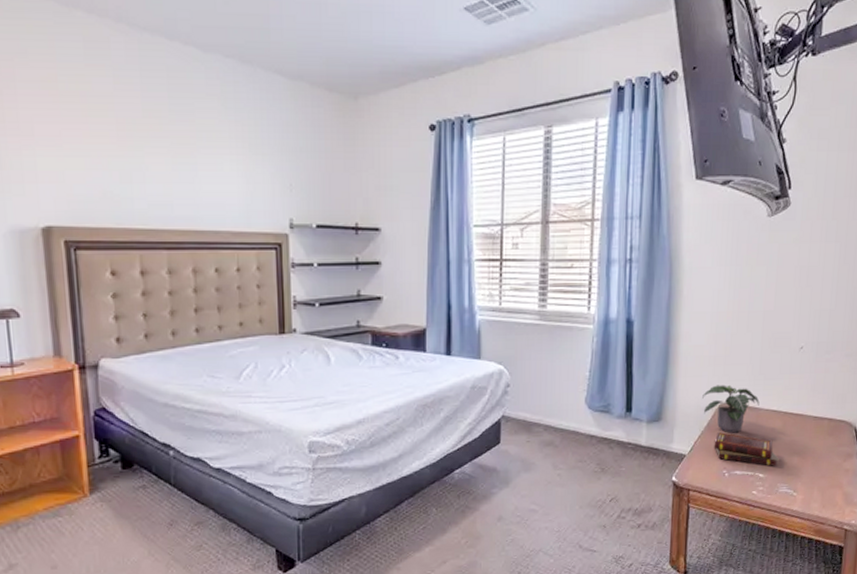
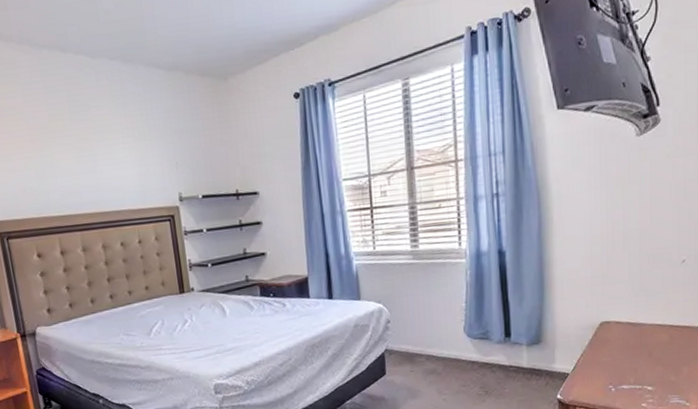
potted plant: present [702,385,760,433] -> none [582,304,642,350]
book set: present [714,432,779,466] -> none [597,349,668,379]

